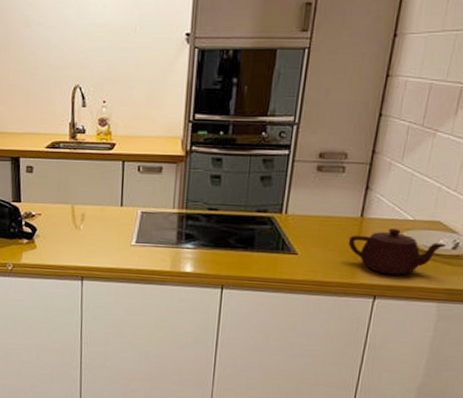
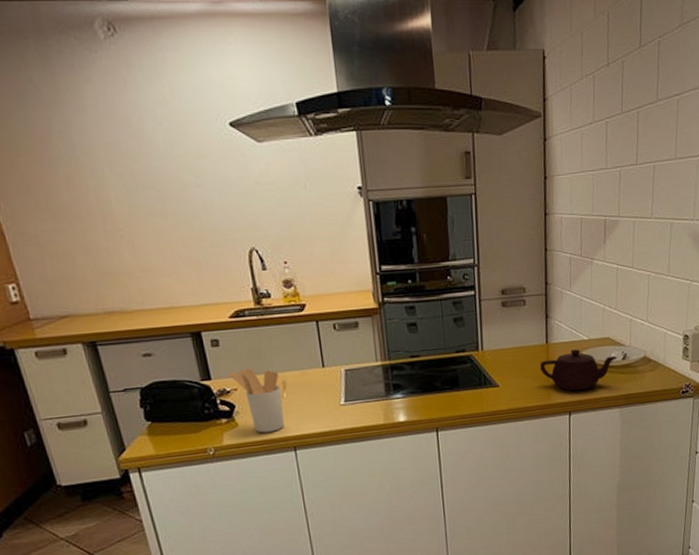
utensil holder: none [37,196,80,259] -> present [229,368,285,433]

